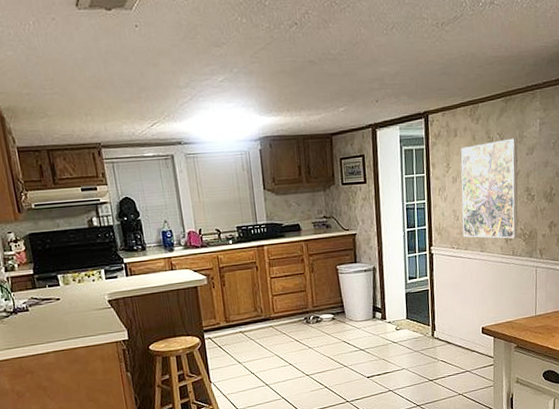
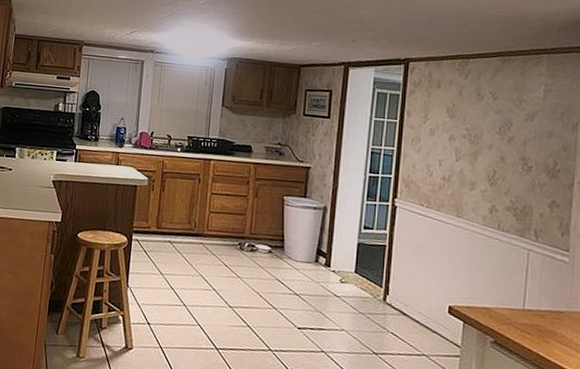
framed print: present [460,138,518,239] -> none [435,100,514,210]

